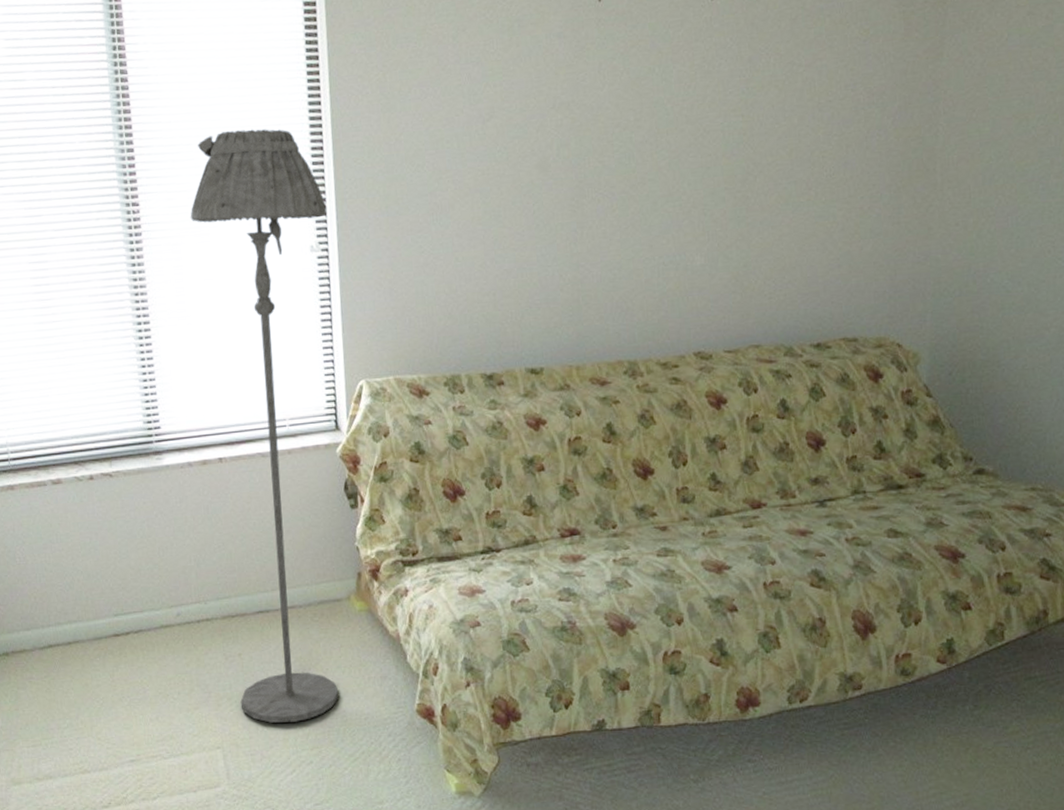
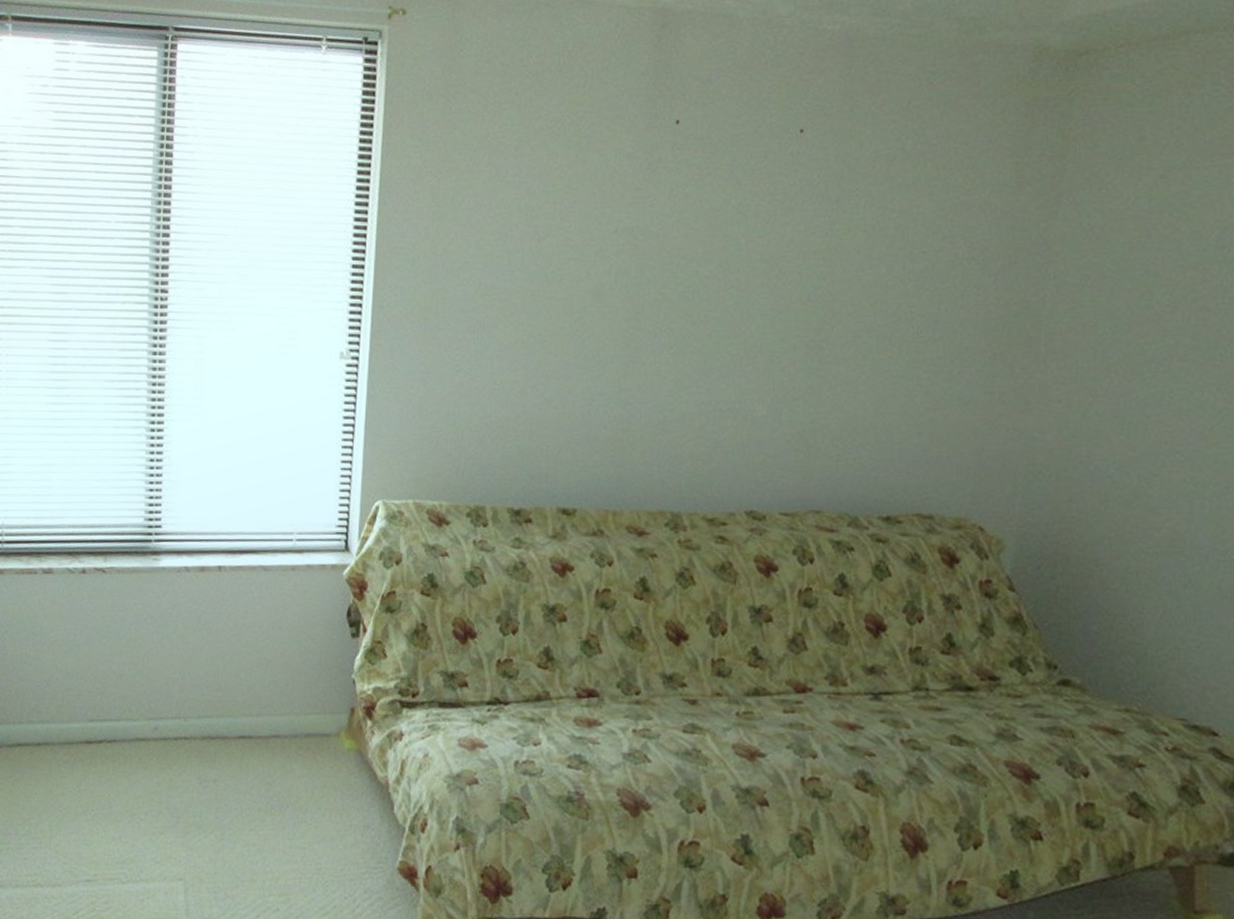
floor lamp: present [190,129,338,723] -> none [209,225,362,863]

